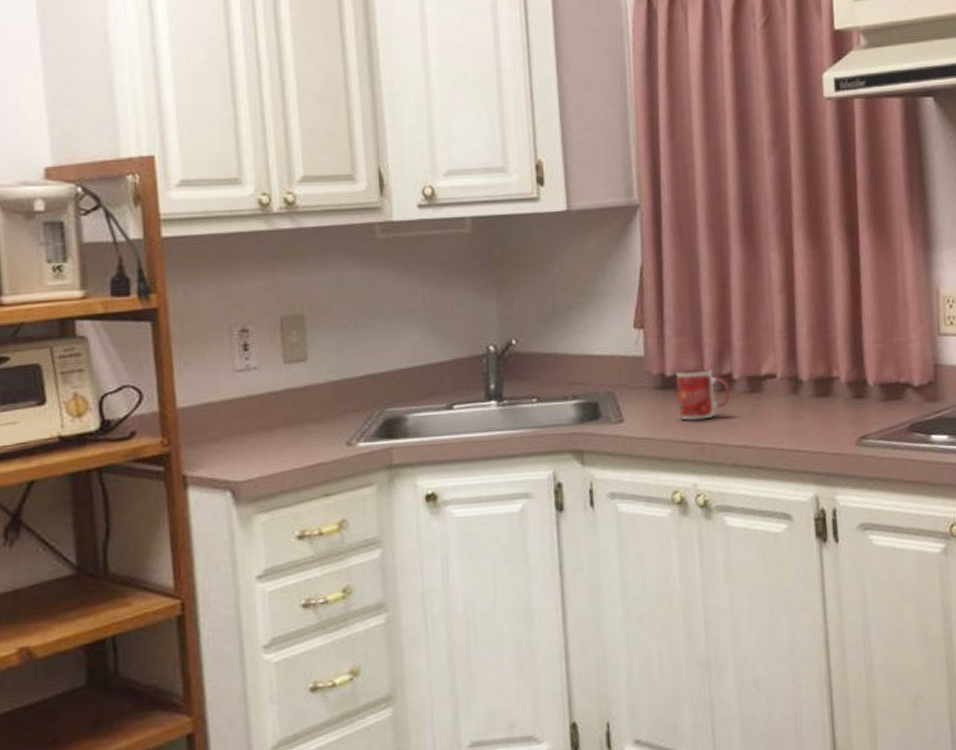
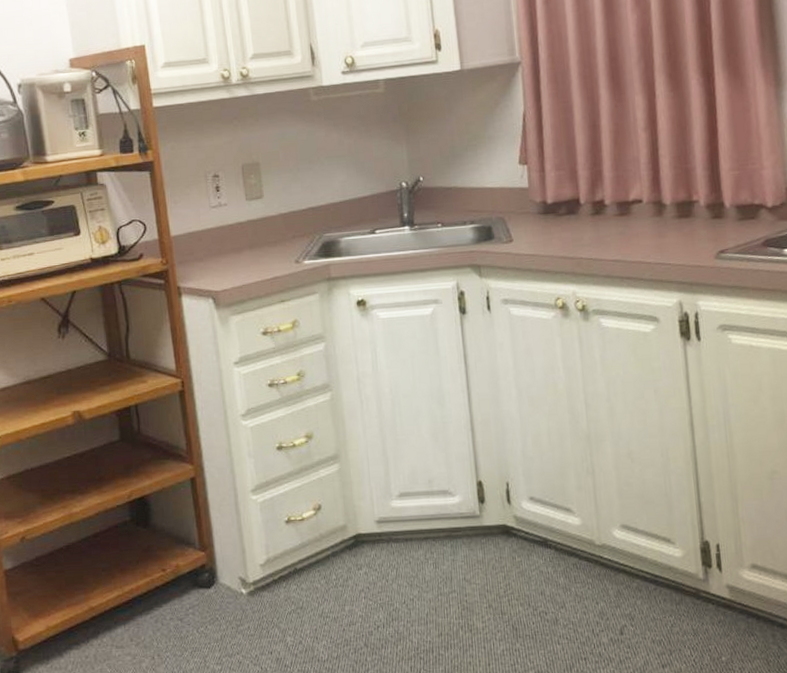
mug: present [675,368,731,421] -> none [555,195,603,240]

